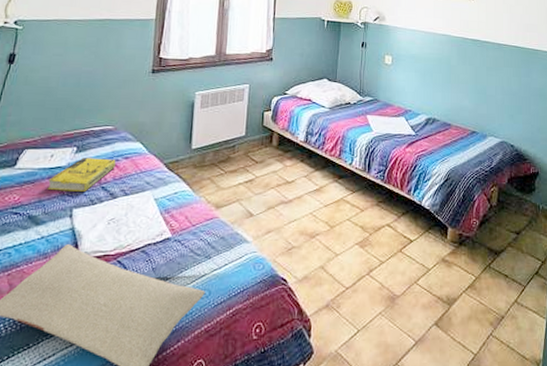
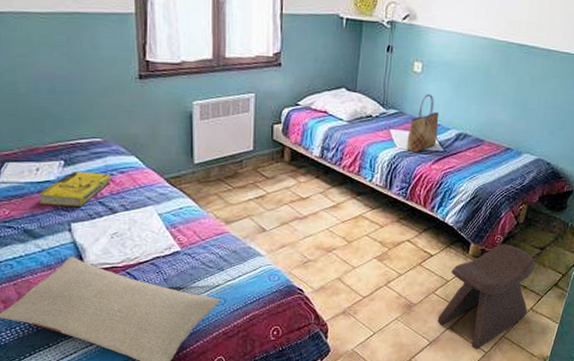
tote bag: none [382,83,410,137] -> present [406,93,439,153]
stool: none [421,227,514,351] -> present [437,243,536,349]

